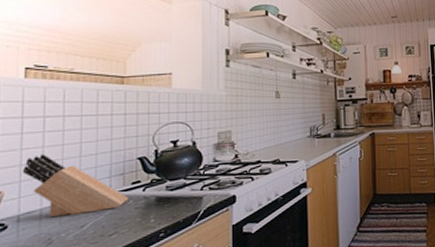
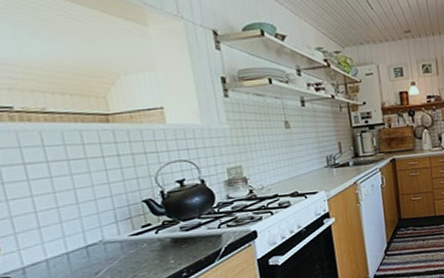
knife block: present [23,154,129,218] -> none [15,203,142,267]

